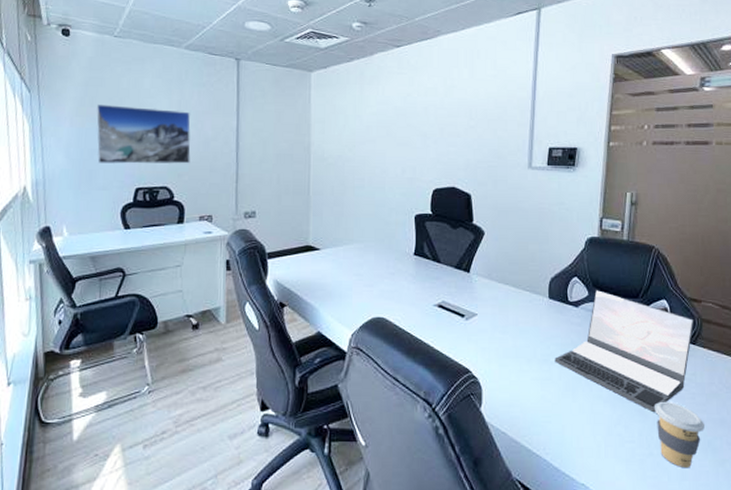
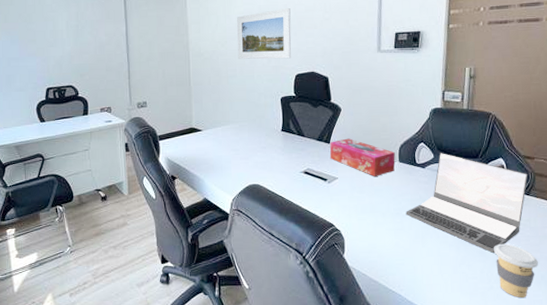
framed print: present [96,104,191,164] -> none [10,19,90,69]
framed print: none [367,112,431,170] -> present [236,8,291,59]
tissue box: none [469,267,545,315] -> present [329,138,396,177]

